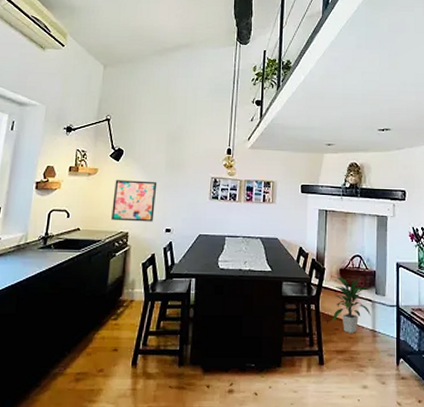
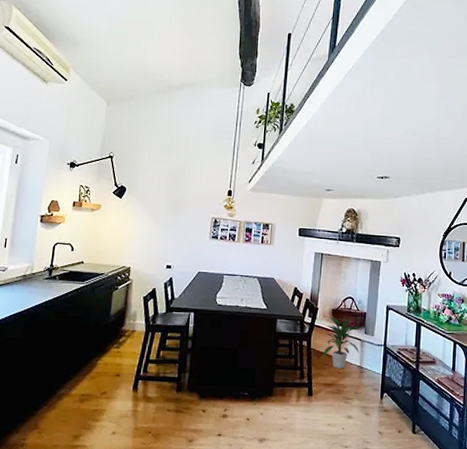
wall art: present [111,180,157,222] -> none [114,216,159,258]

